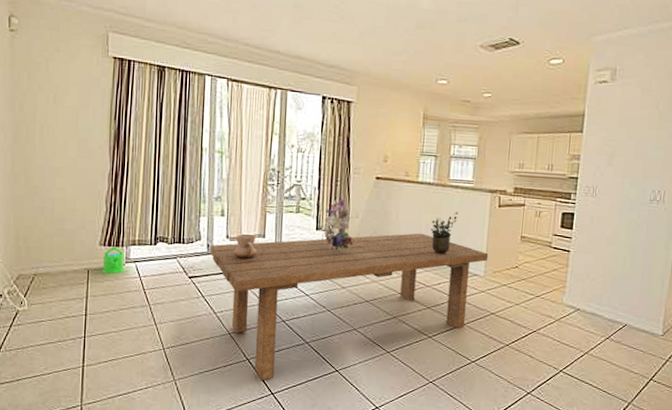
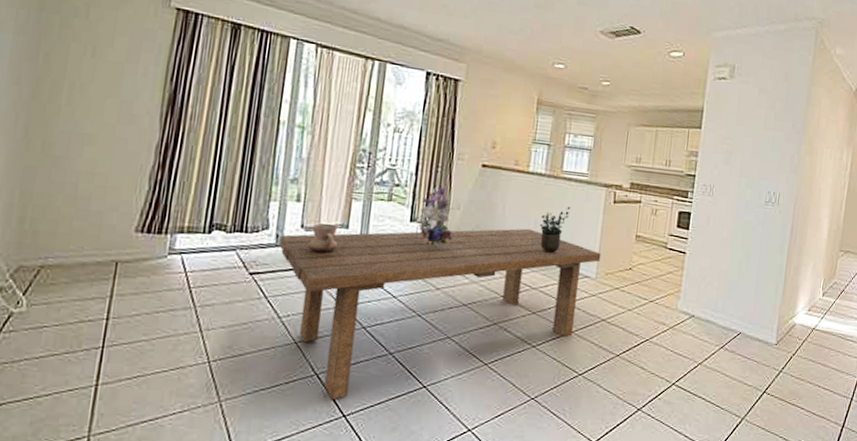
watering can: present [102,247,125,274] -> none [135,234,168,268]

